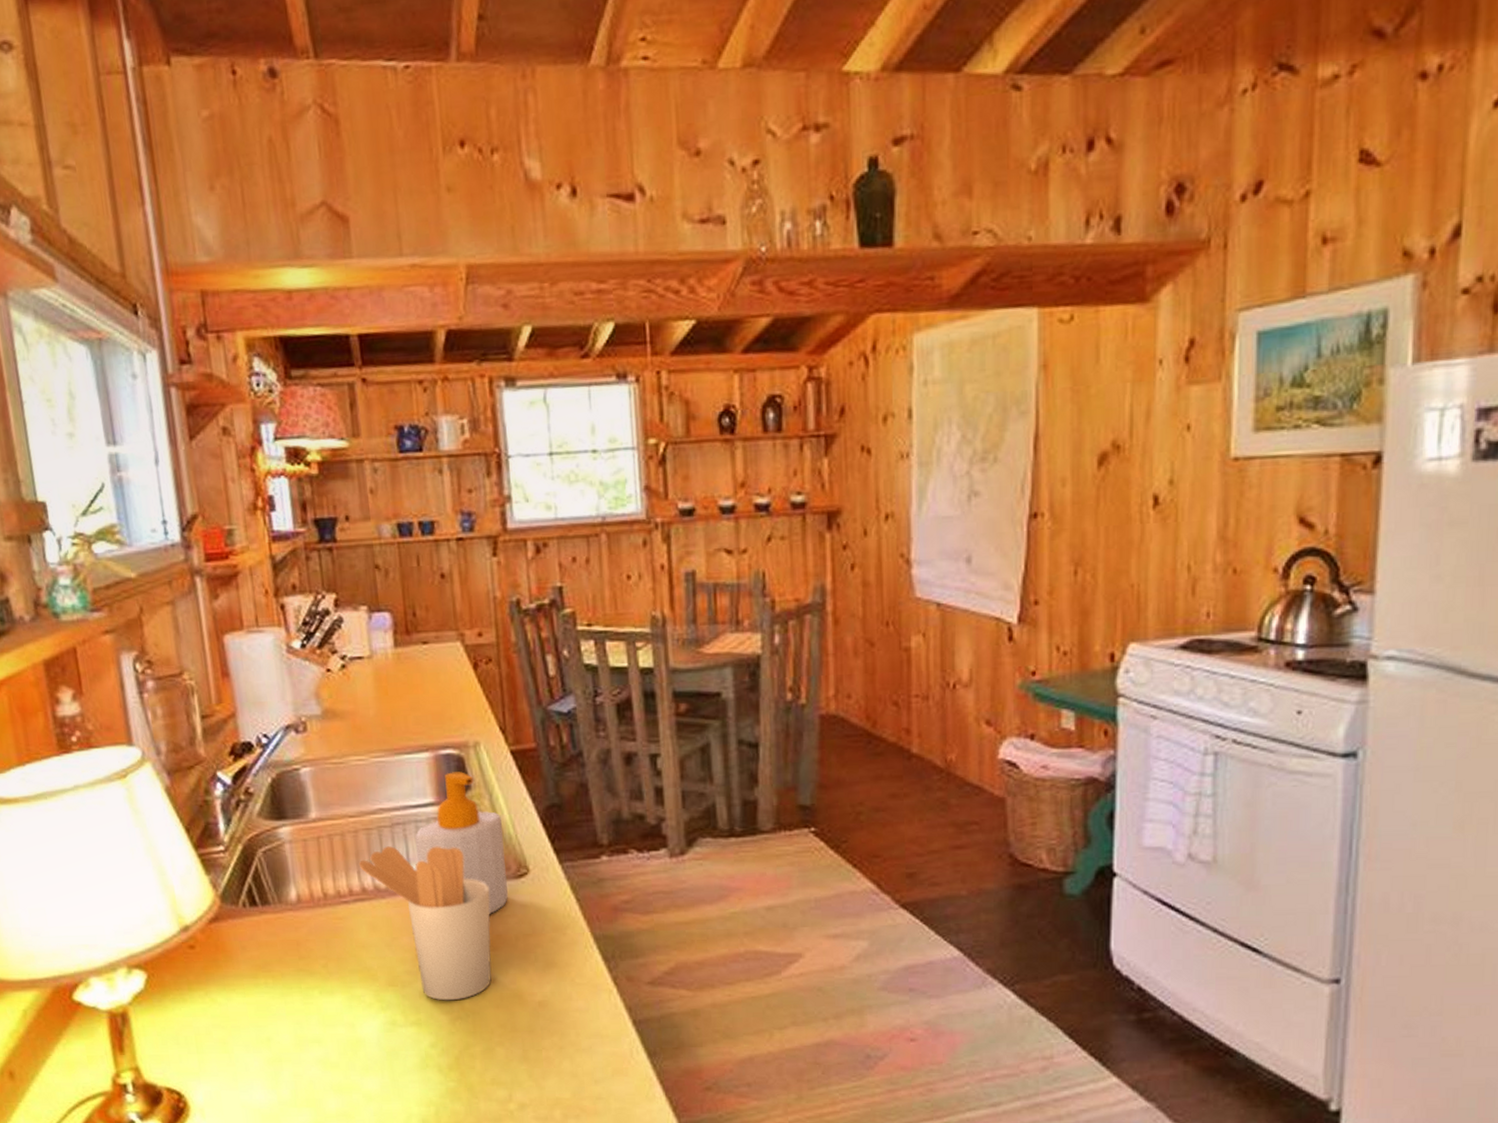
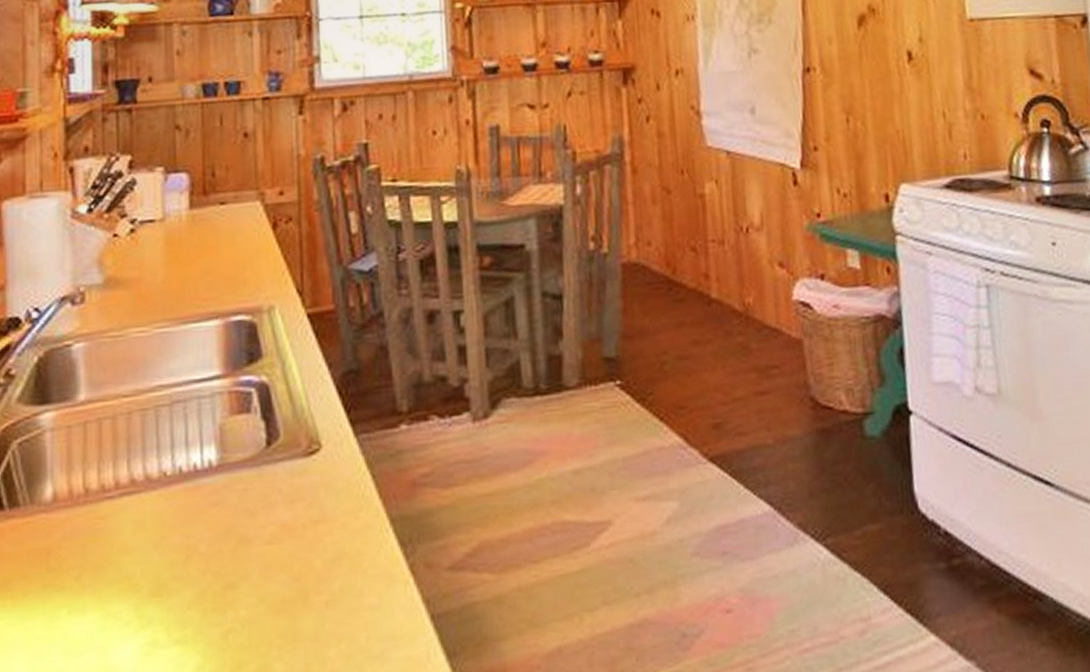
utensil holder: present [358,846,492,1001] -> none [129,424,277,611]
soap bottle: present [414,772,508,914] -> none [195,339,297,500]

